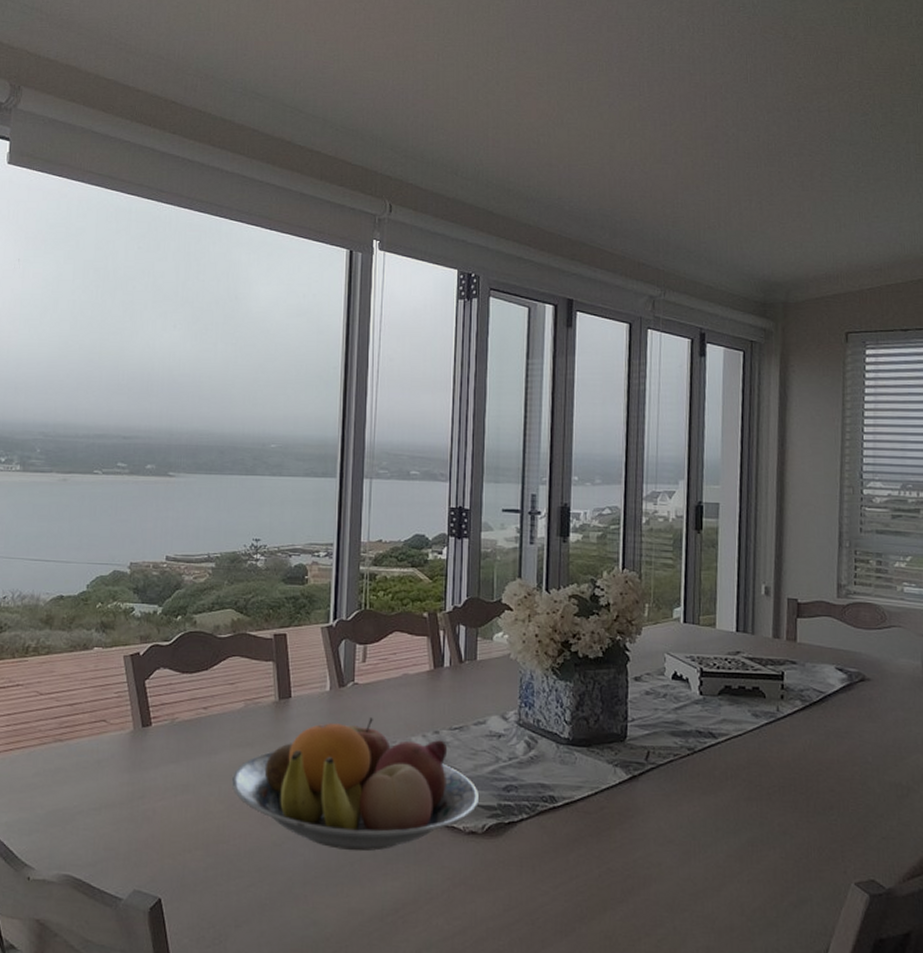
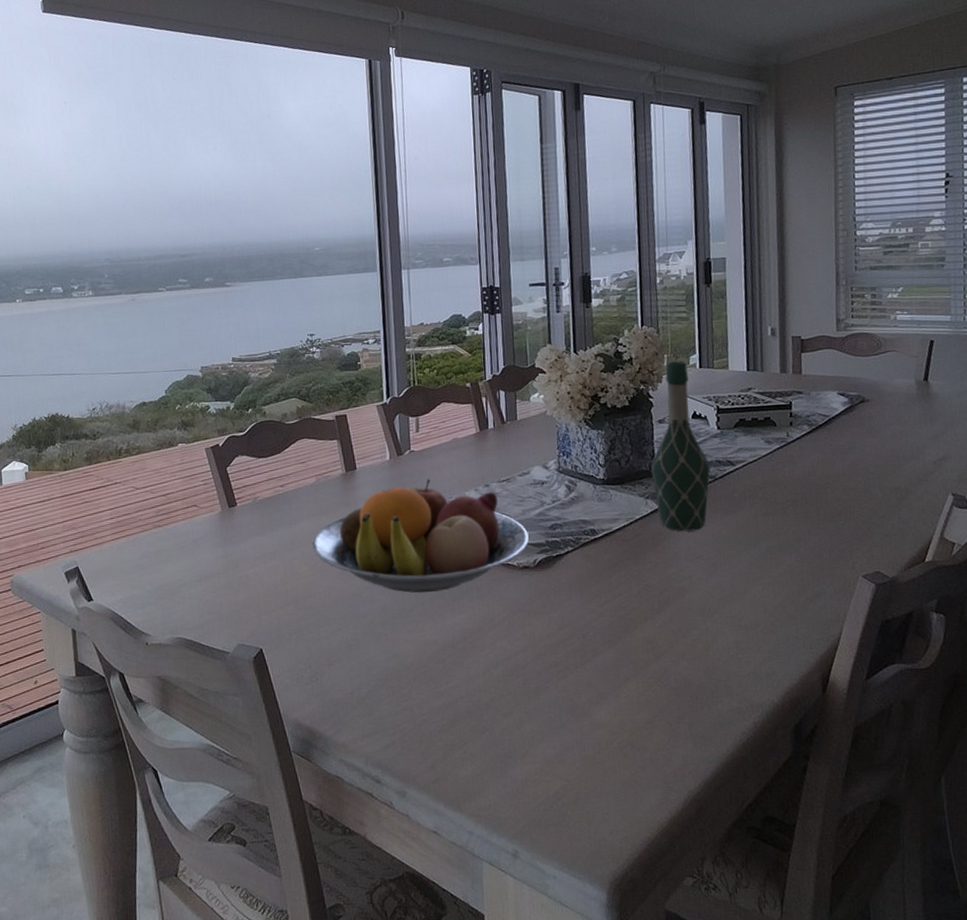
wine bottle: none [623,612,689,810] -> present [651,361,710,532]

